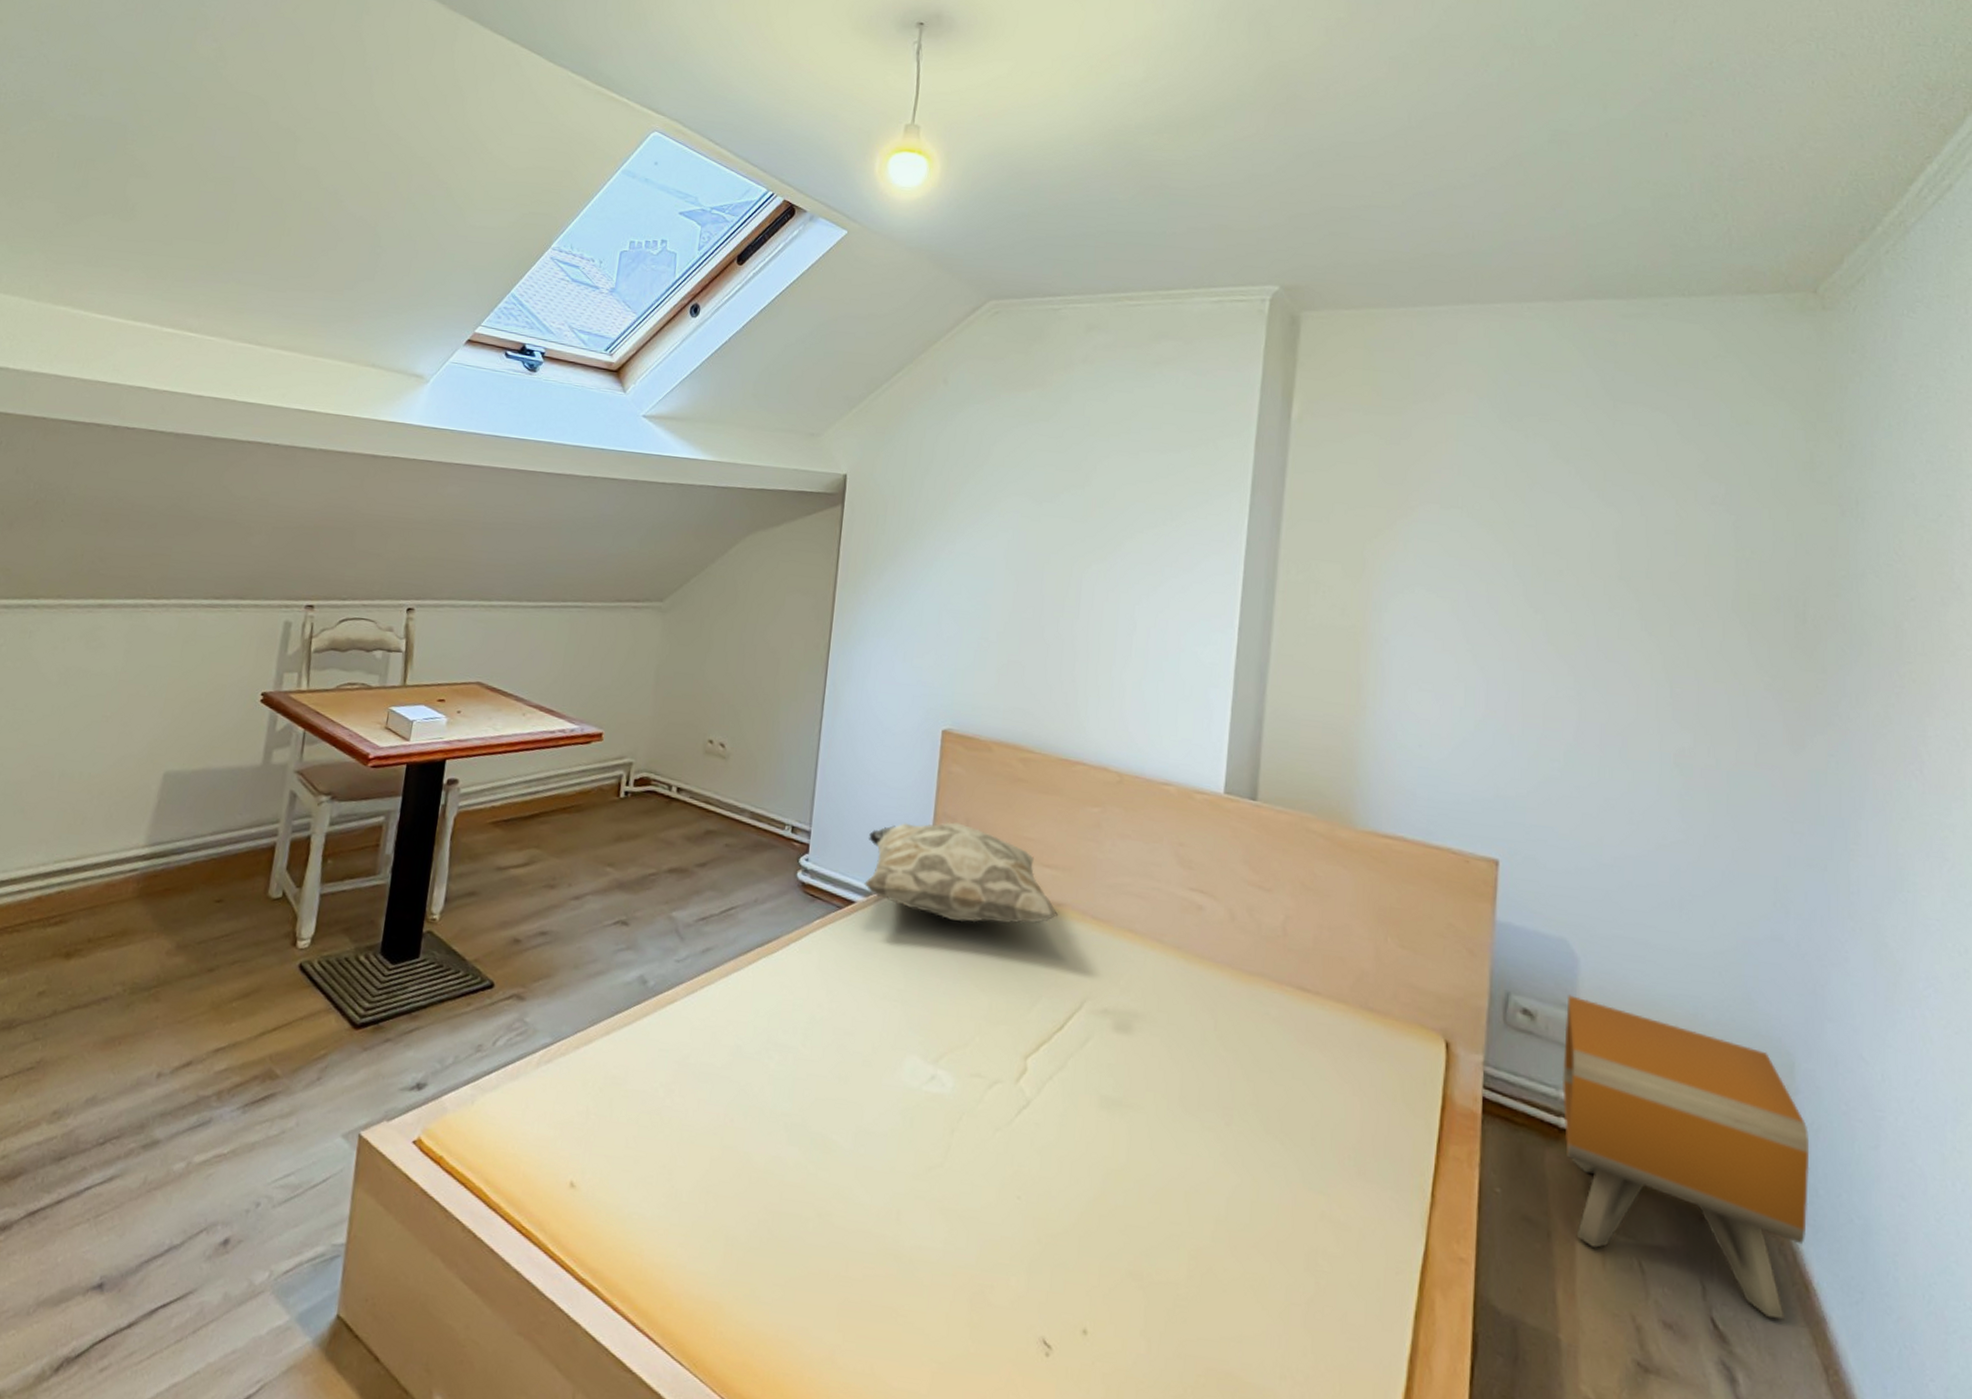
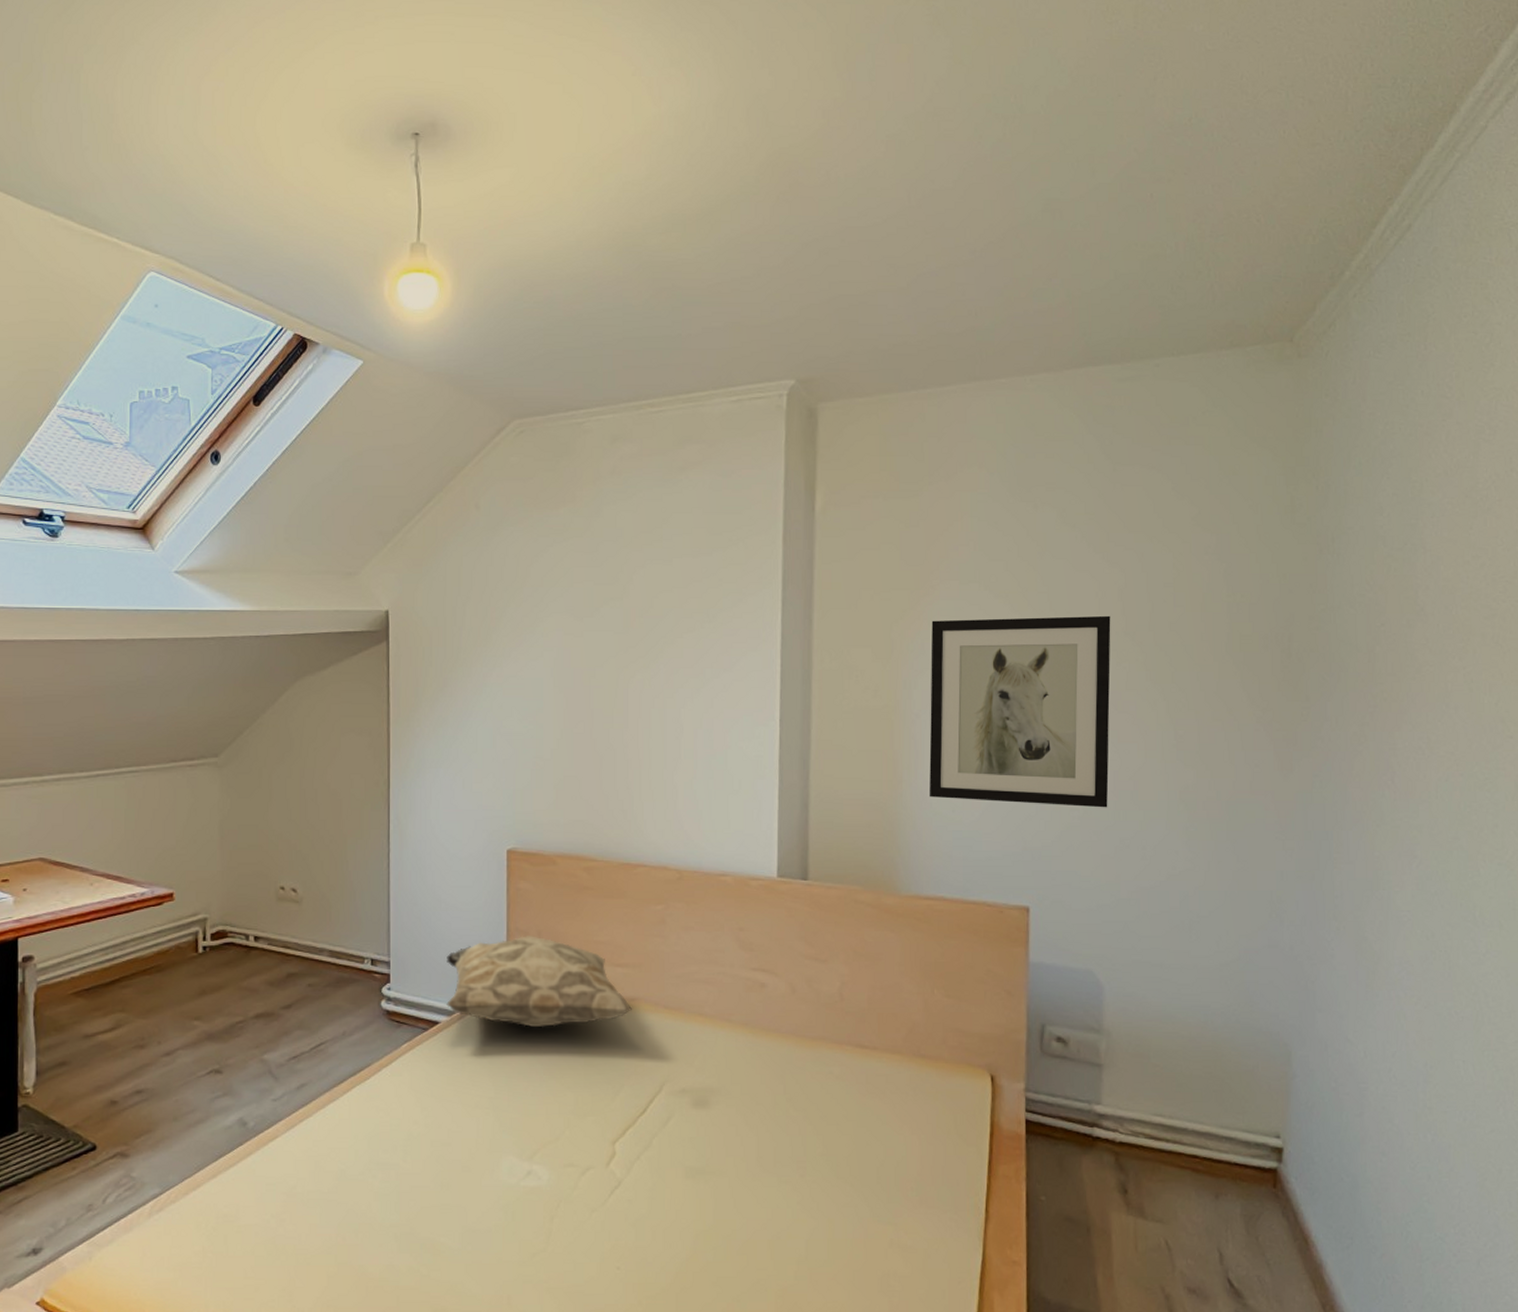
wall art: none [1395,542,1604,763] -> present [929,615,1111,808]
nightstand: present [1561,995,1810,1319] -> none [1093,1019,1306,1271]

